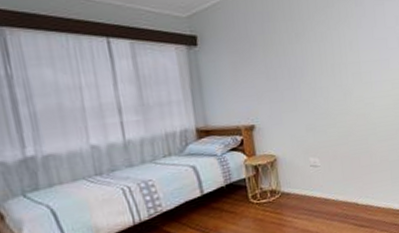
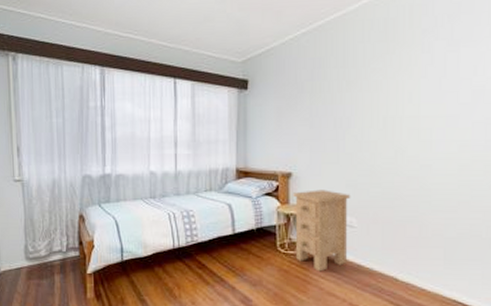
nightstand: none [258,136,315,213] -> present [293,189,351,272]

